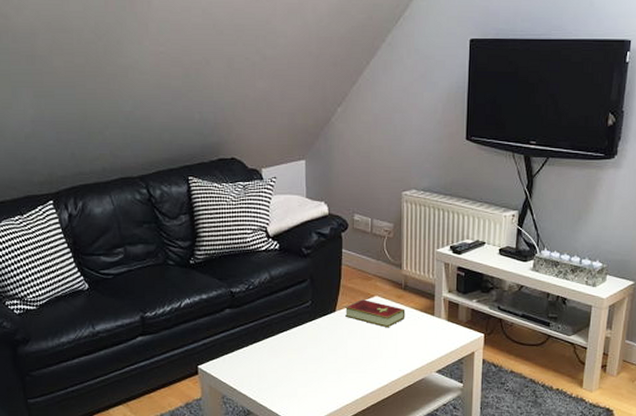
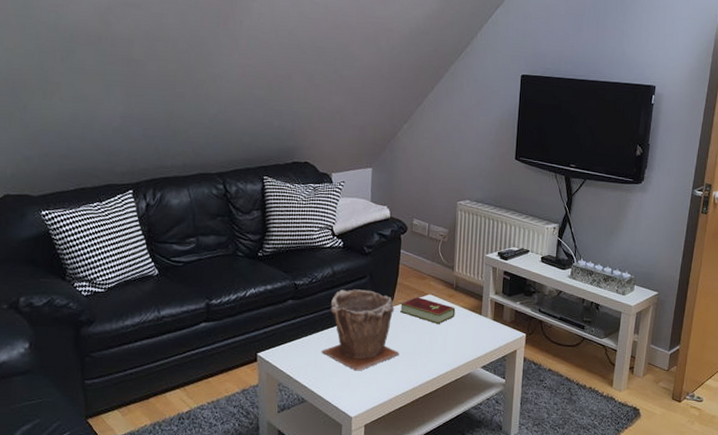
plant pot: none [264,294,347,380] -> present [321,289,400,371]

